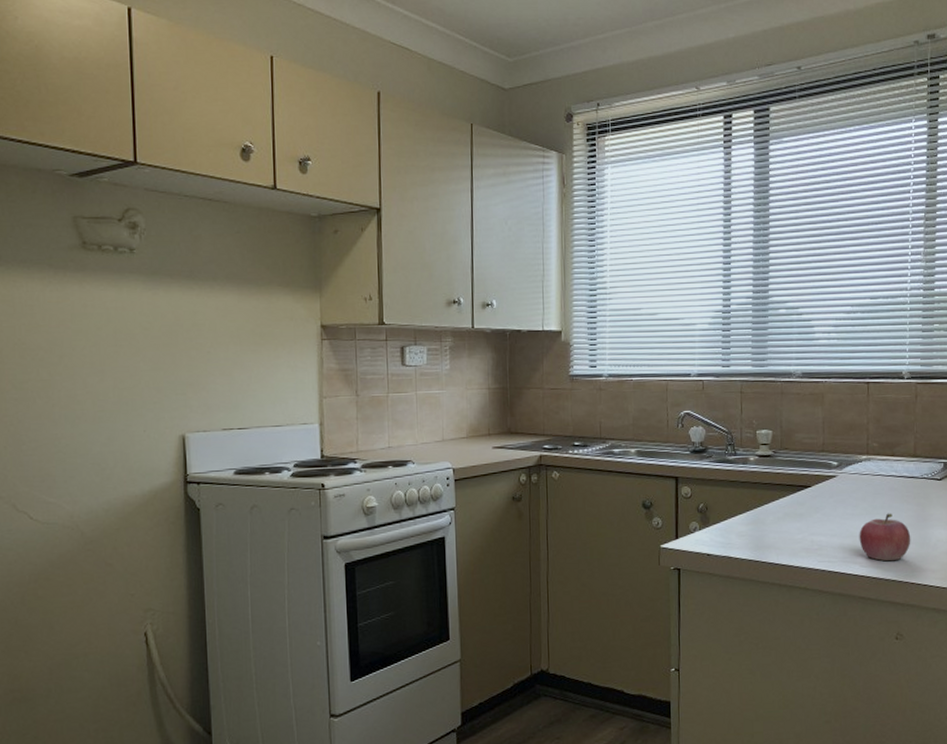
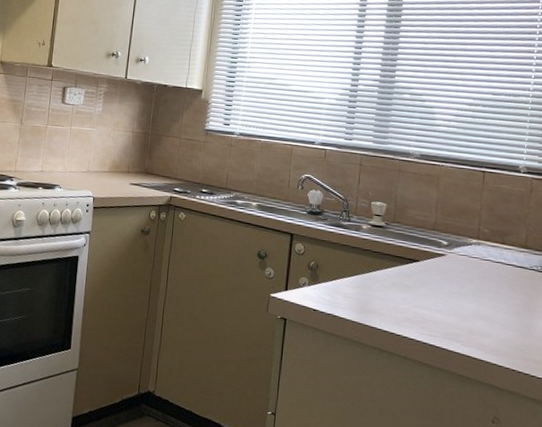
fruit: present [859,513,911,562] -> none [463,298,516,346]

